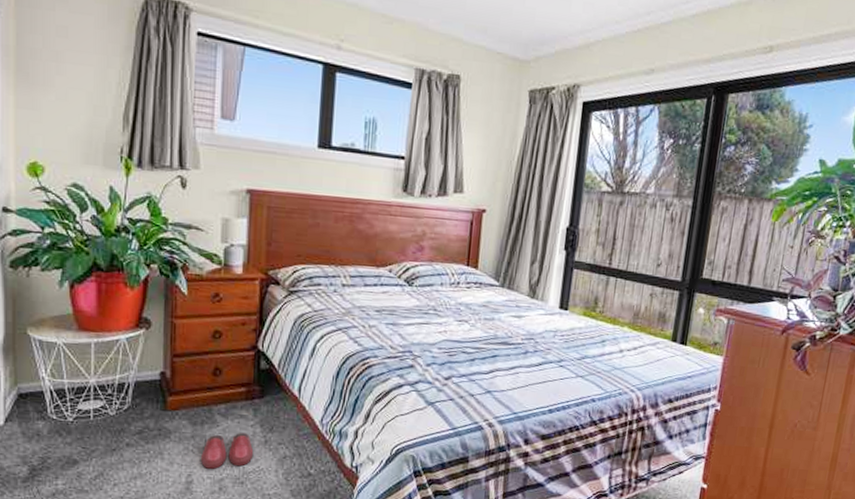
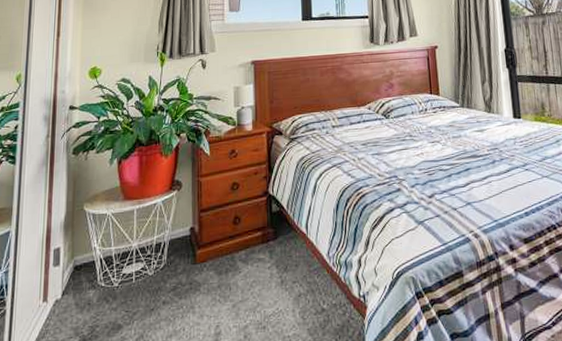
slippers: present [201,433,254,469] -> none [227,276,272,317]

